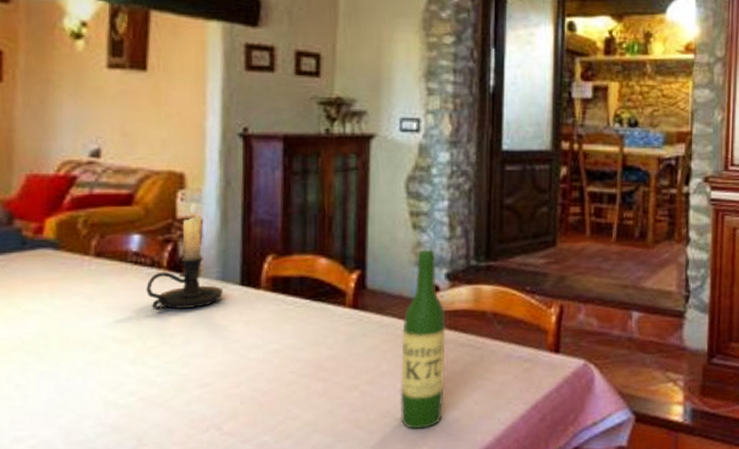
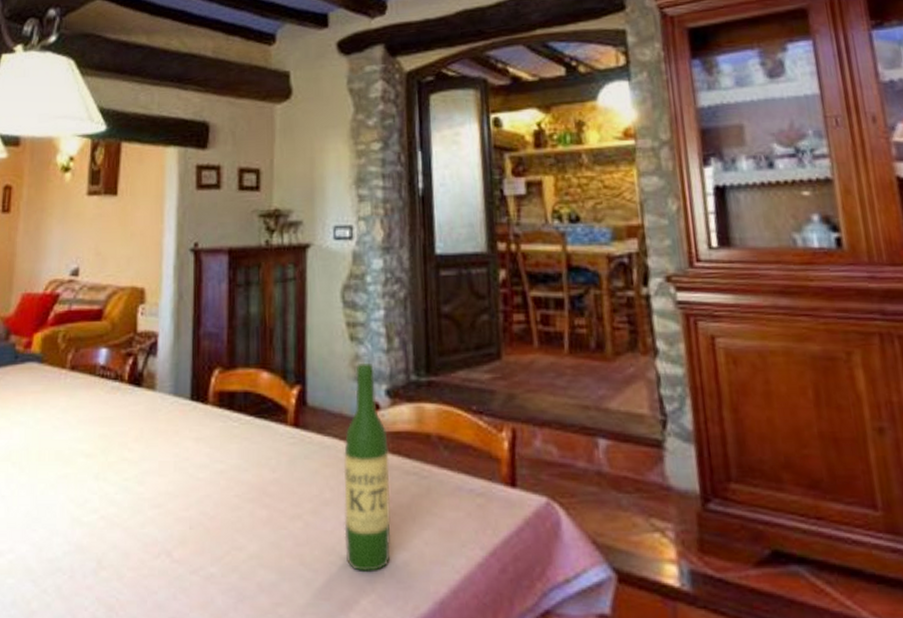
candle holder: present [146,201,223,311] -> none [110,315,175,425]

